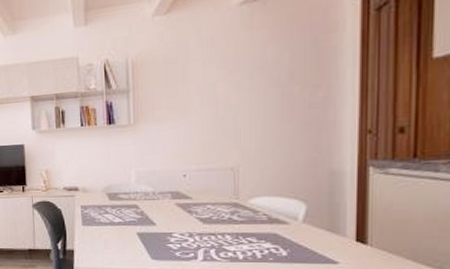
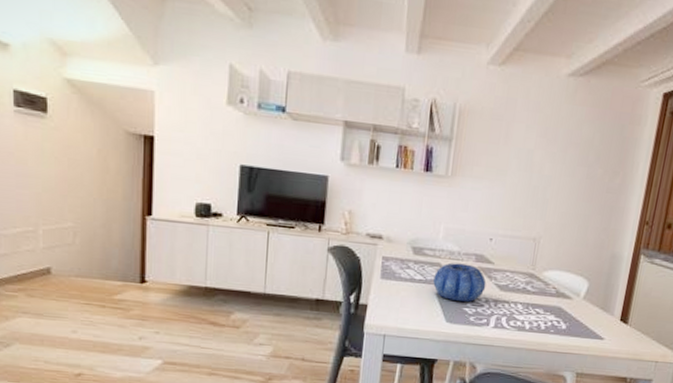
decorative bowl: none [132,202,187,239] -> present [433,262,486,302]

